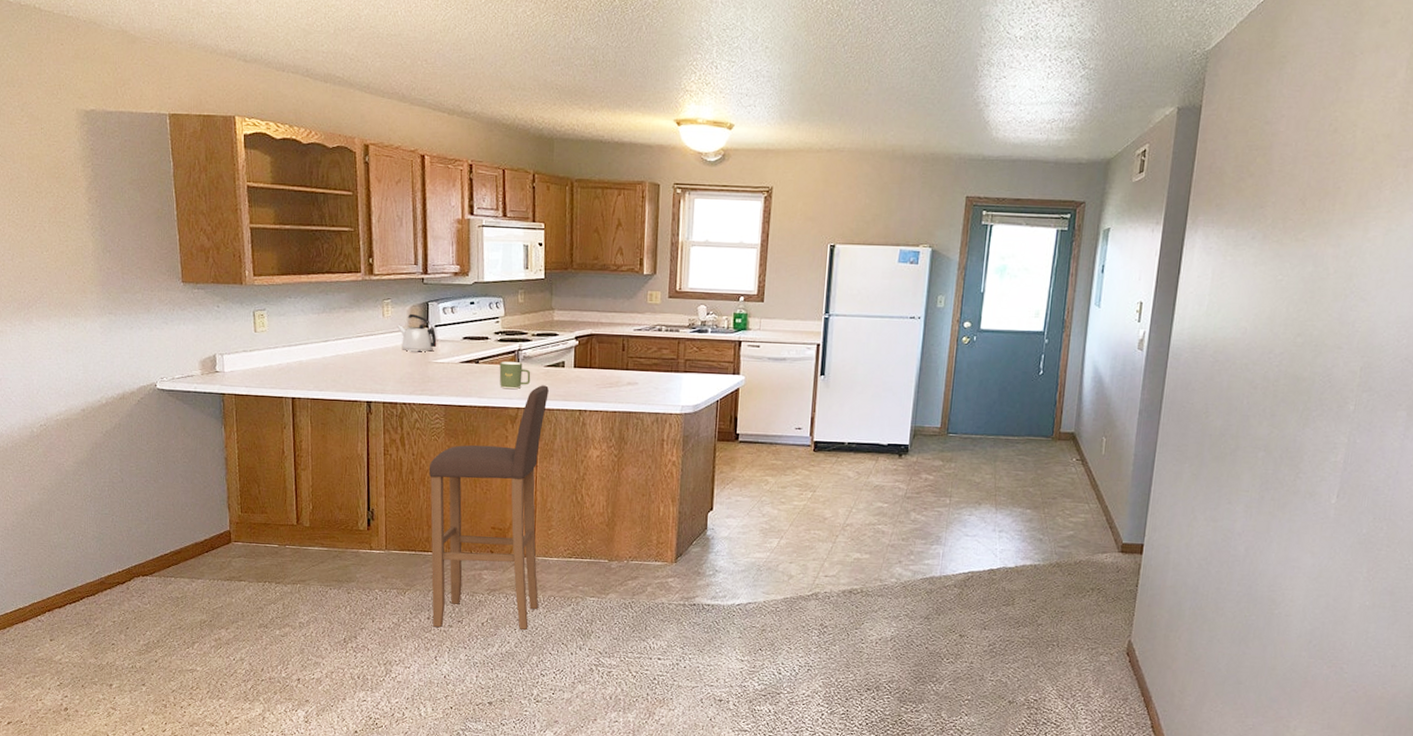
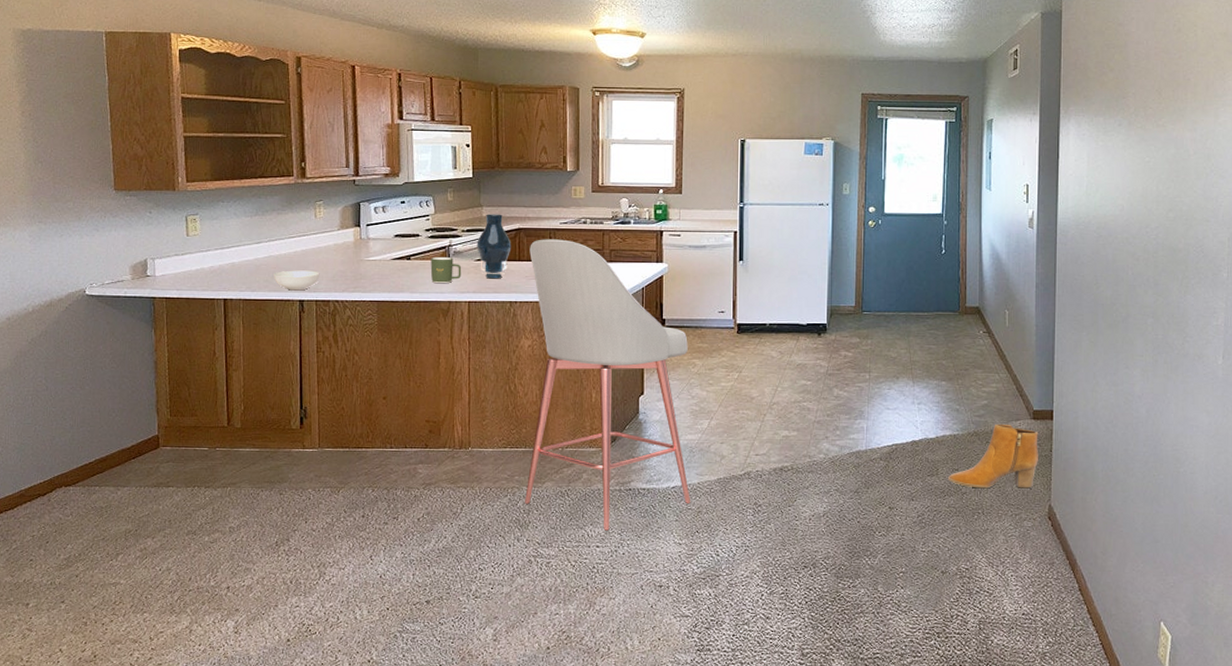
bowl: none [341,370,388,392] -> present [273,270,320,291]
kettle: present [396,313,437,352] -> none [329,213,369,251]
bar stool: present [429,385,549,630] -> none [363,278,479,526]
vase: none [547,318,583,386] -> present [477,214,512,279]
bar stool: none [588,346,762,644] -> present [525,239,691,531]
boot: none [1023,555,1125,623] -> present [947,423,1038,489]

